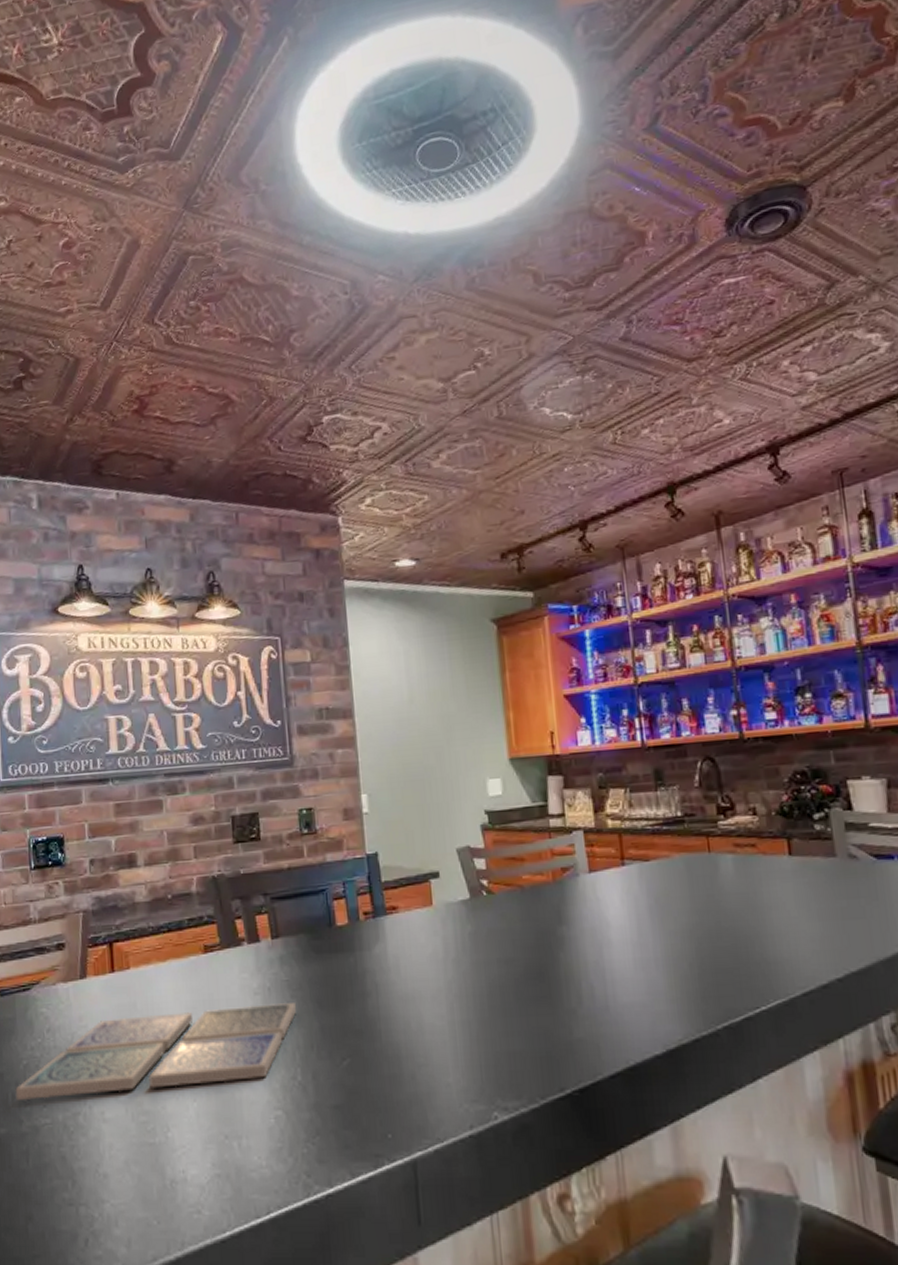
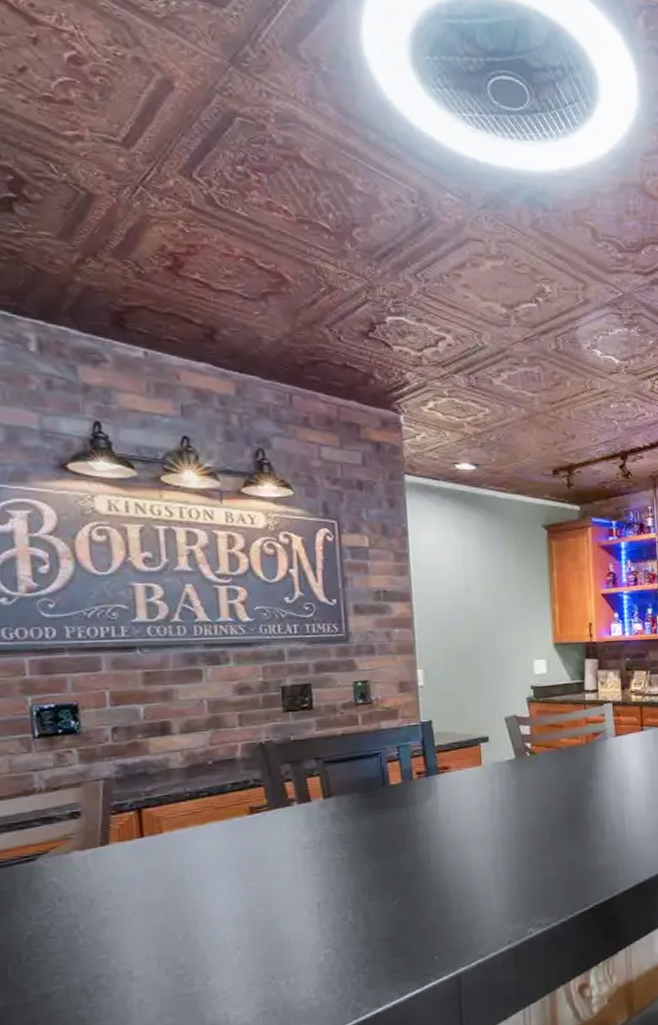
drink coaster: present [15,1003,296,1100] -> none [17,854,348,971]

